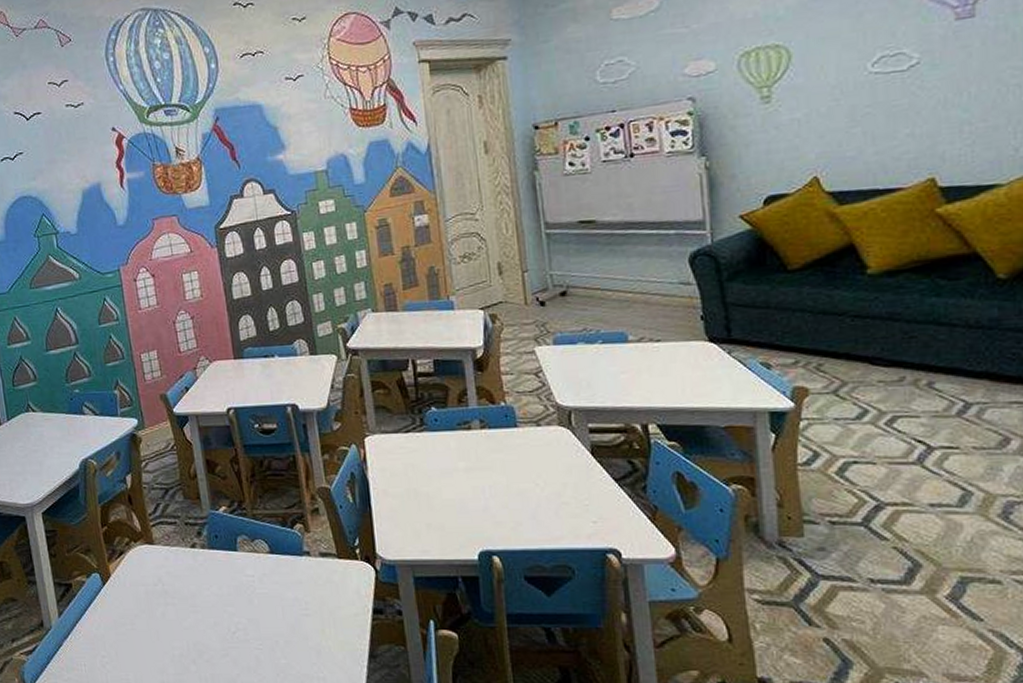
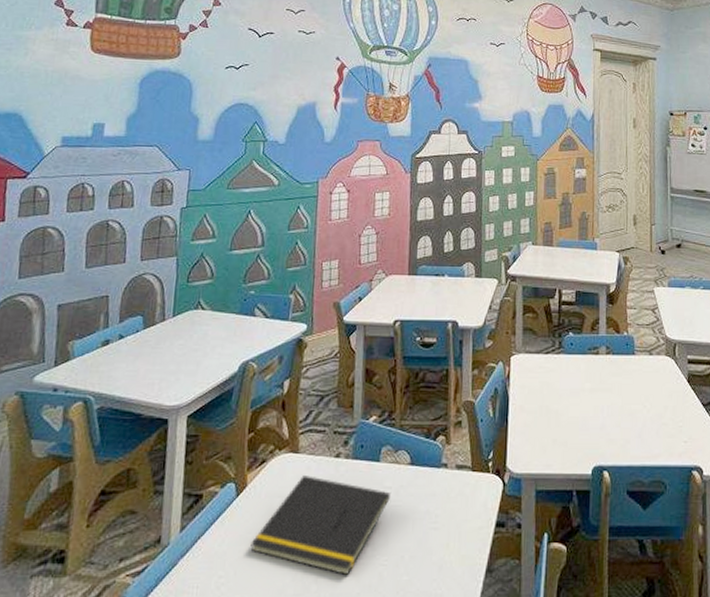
notepad: none [125,565,254,658] -> present [250,476,390,576]

